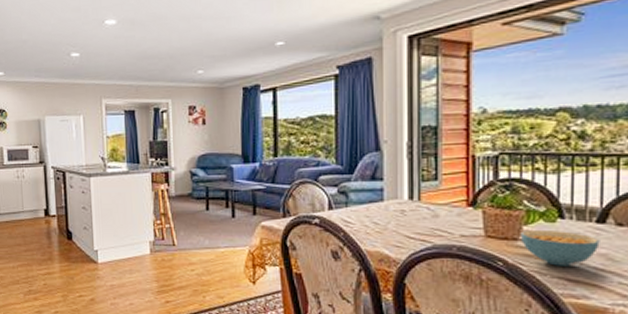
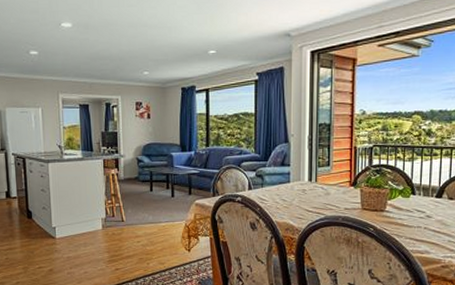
cereal bowl: present [520,229,600,266] -> none [385,203,438,230]

